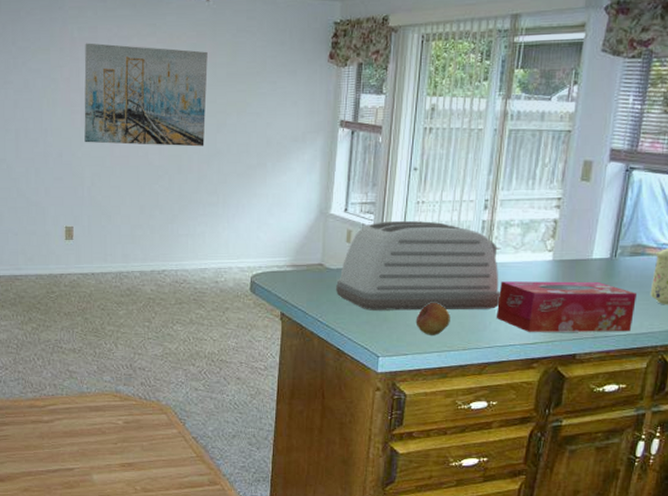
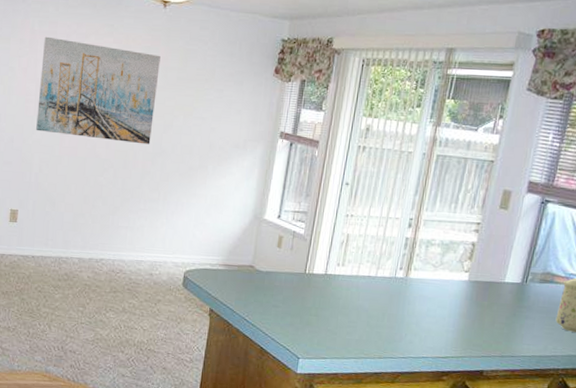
toaster: present [335,221,502,310] -> none [263,230,422,322]
fruit: present [415,302,450,335] -> none [336,310,369,342]
tissue box: present [496,281,638,332] -> none [411,296,544,354]

